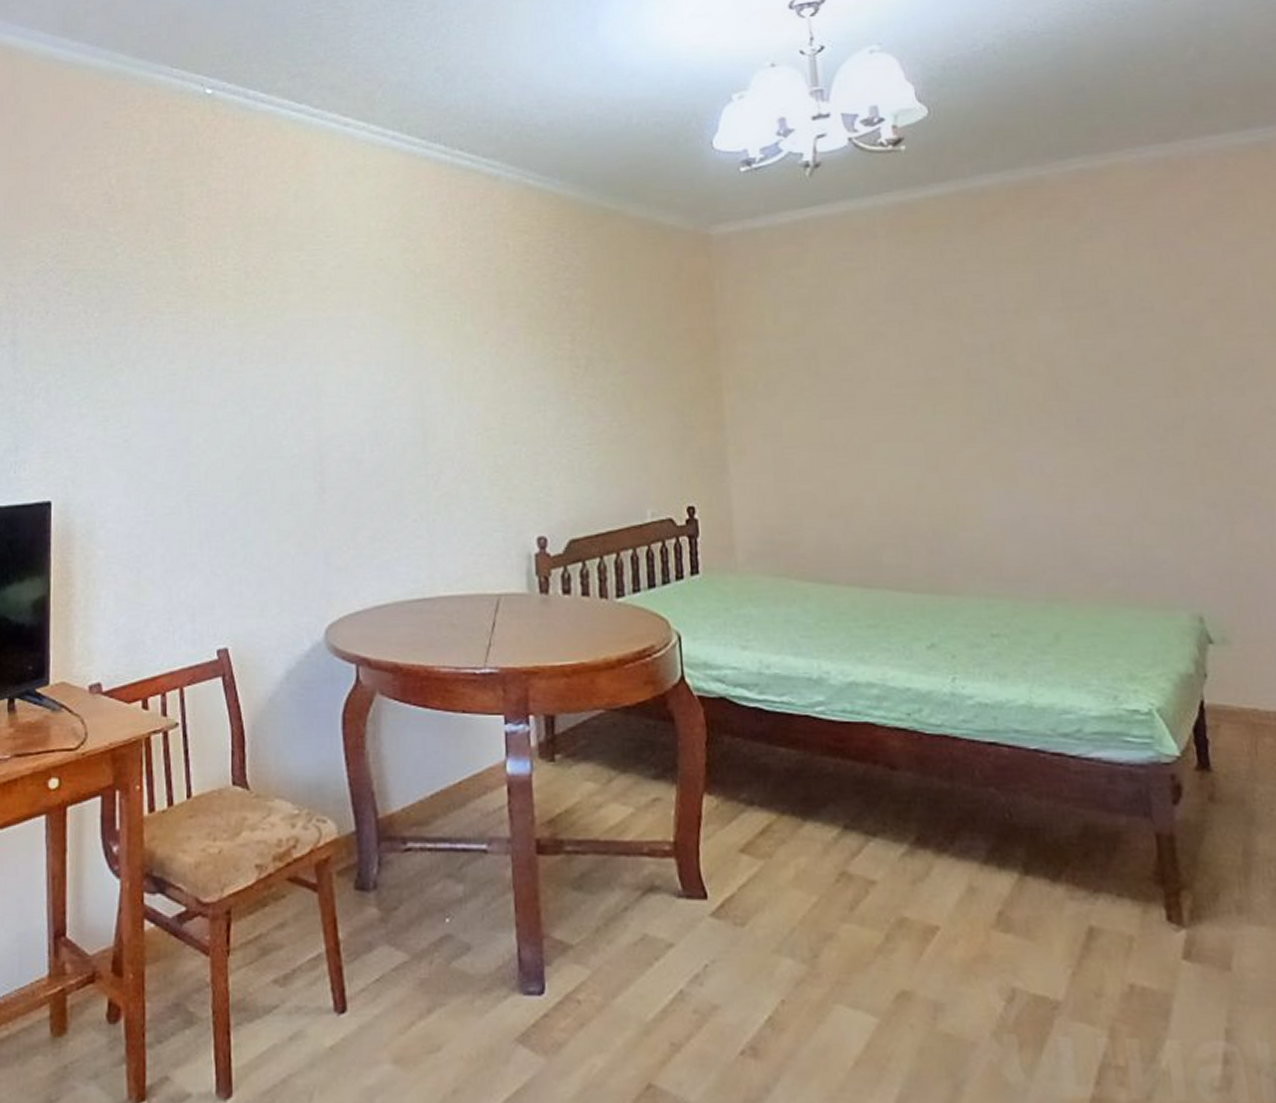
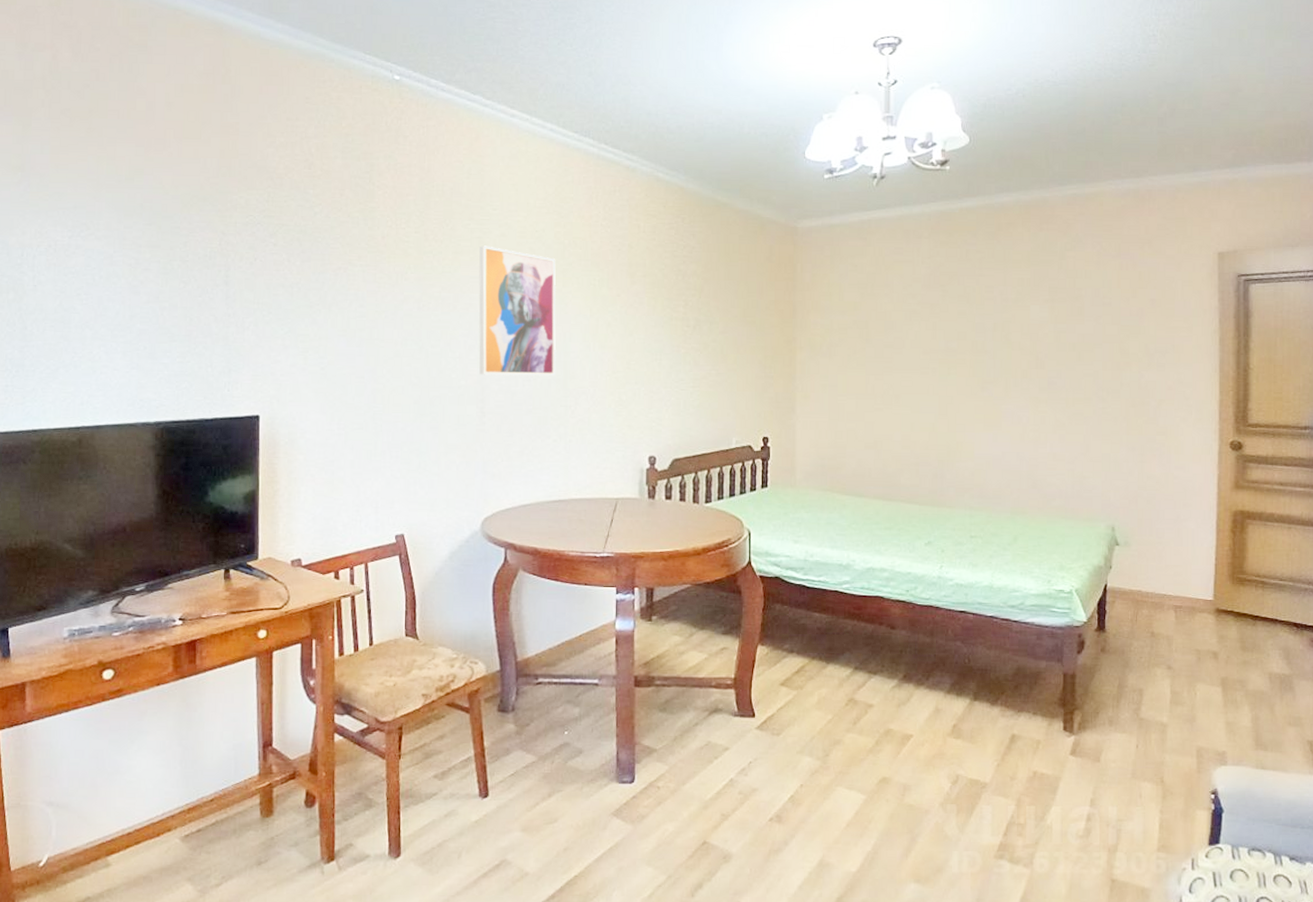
wall art: none [312,280,411,441] -> present [478,245,556,376]

